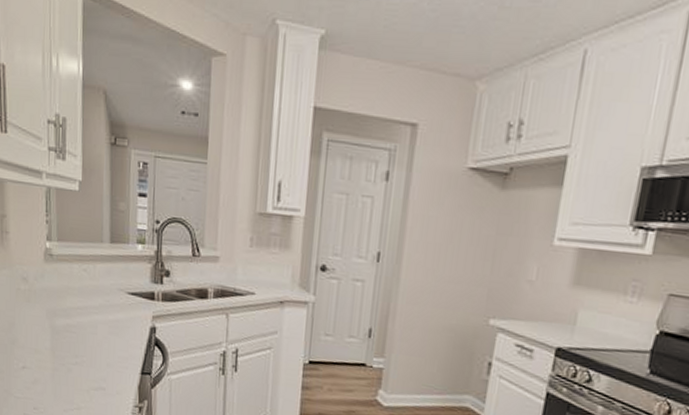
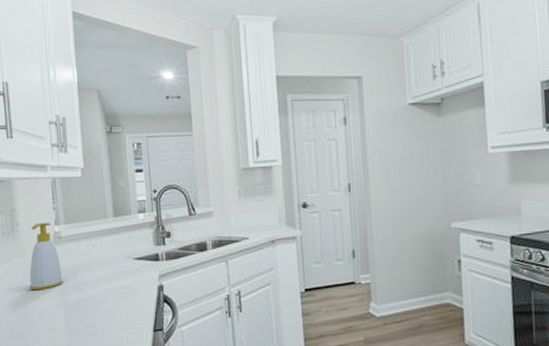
soap bottle: none [16,234,51,309] -> present [29,222,63,291]

